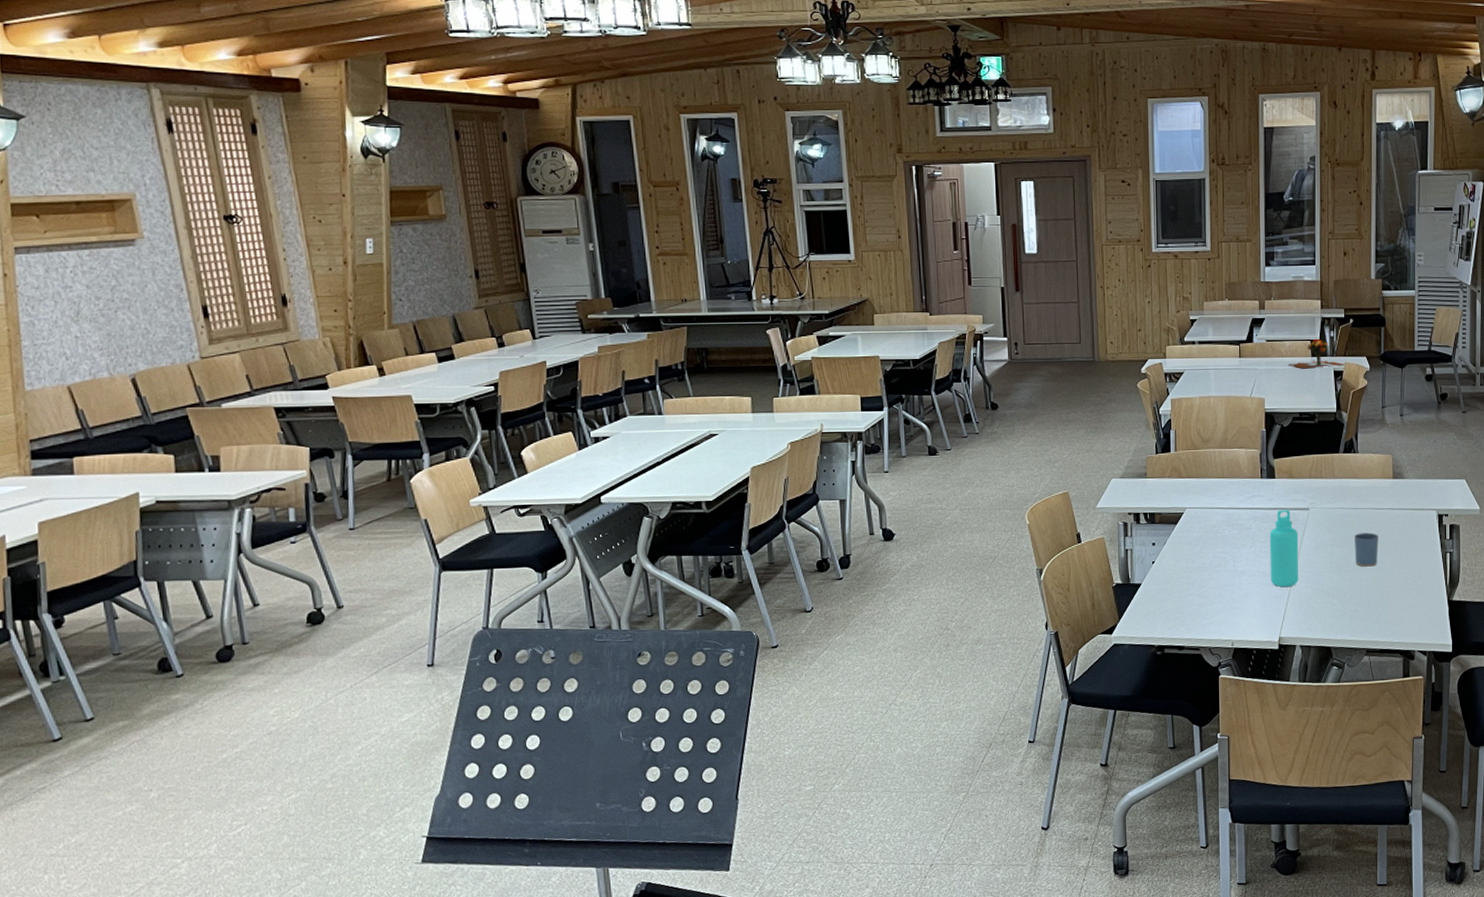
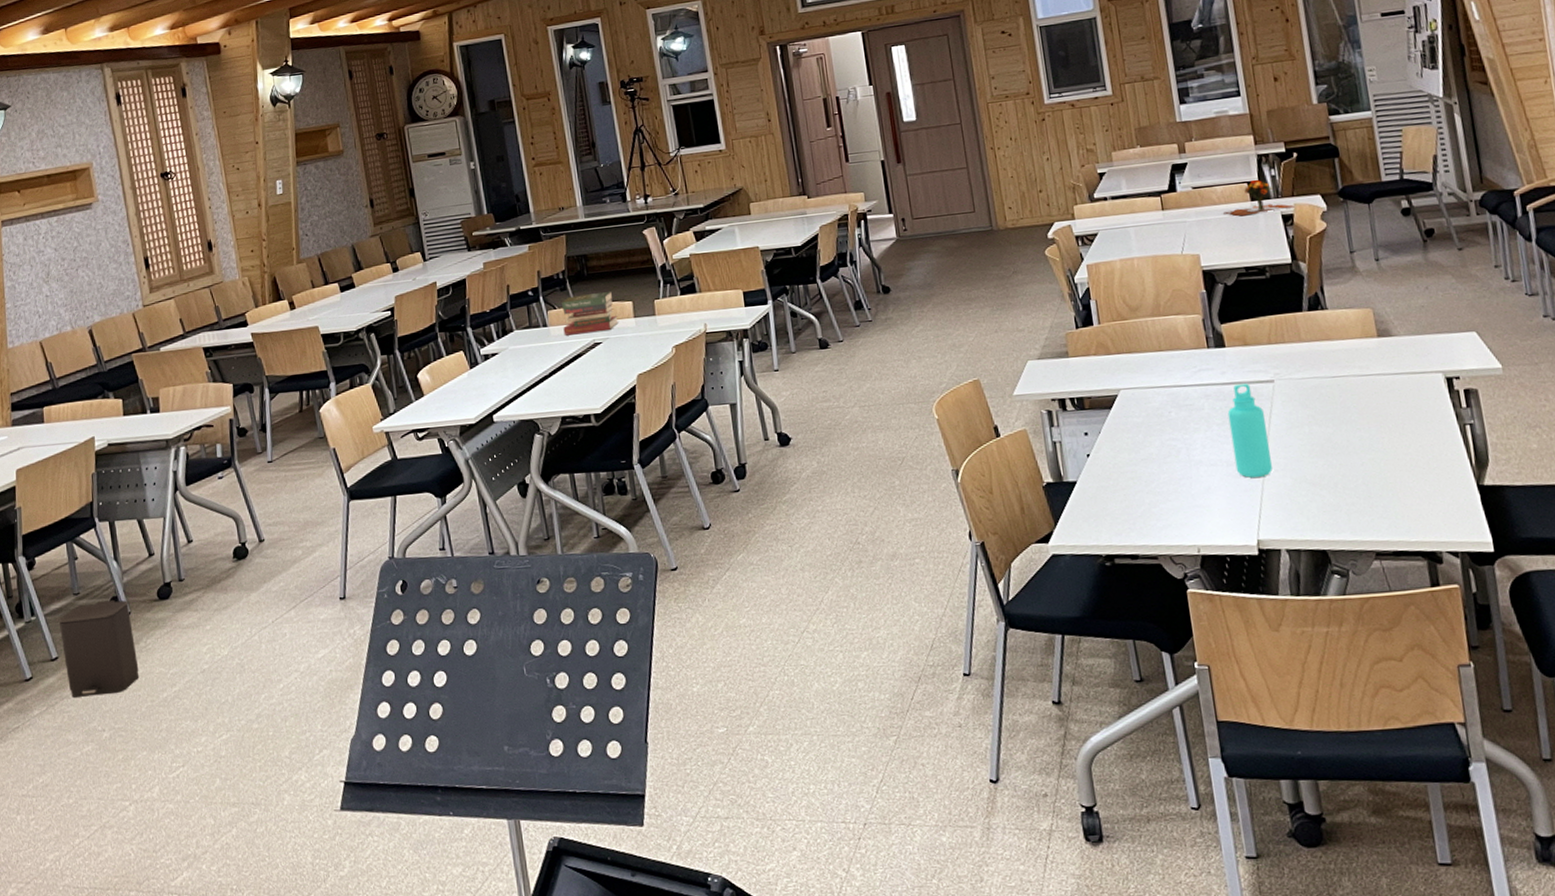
pedal bin: none [94,661,194,758] -> present [58,600,139,697]
books: none [679,385,736,425] -> present [562,290,619,336]
mug: present [1354,533,1379,567] -> none [1337,405,1374,448]

